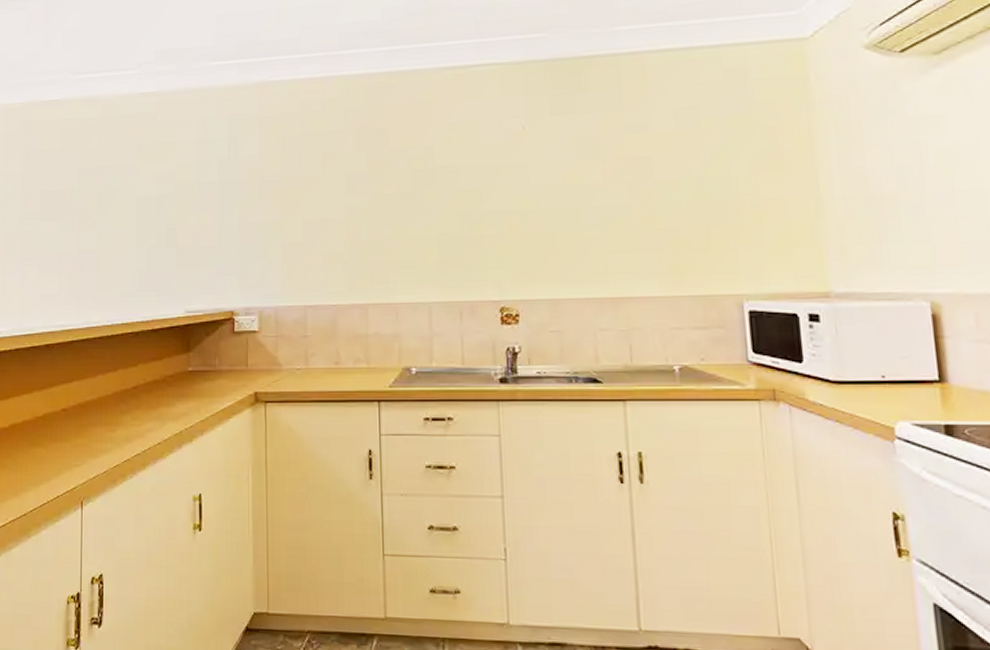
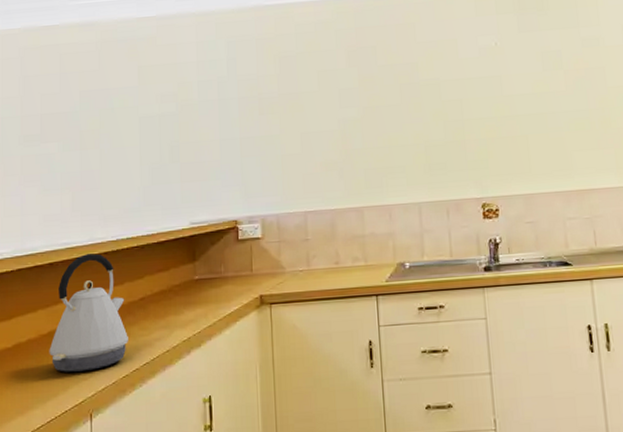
kettle: none [43,336,120,458] -> present [49,253,128,373]

